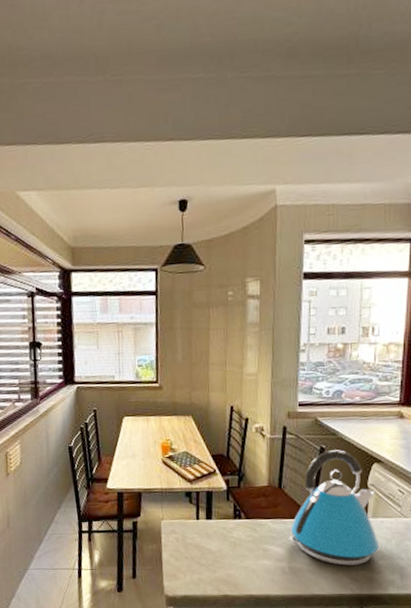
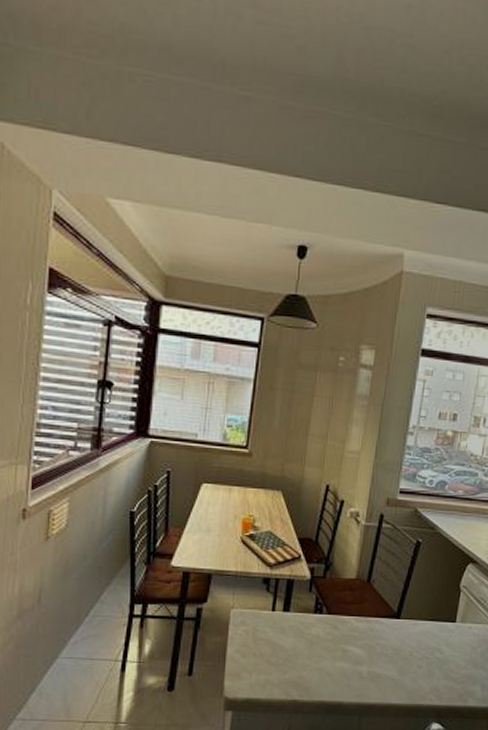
kettle: present [288,450,379,566] -> none [370,545,466,673]

